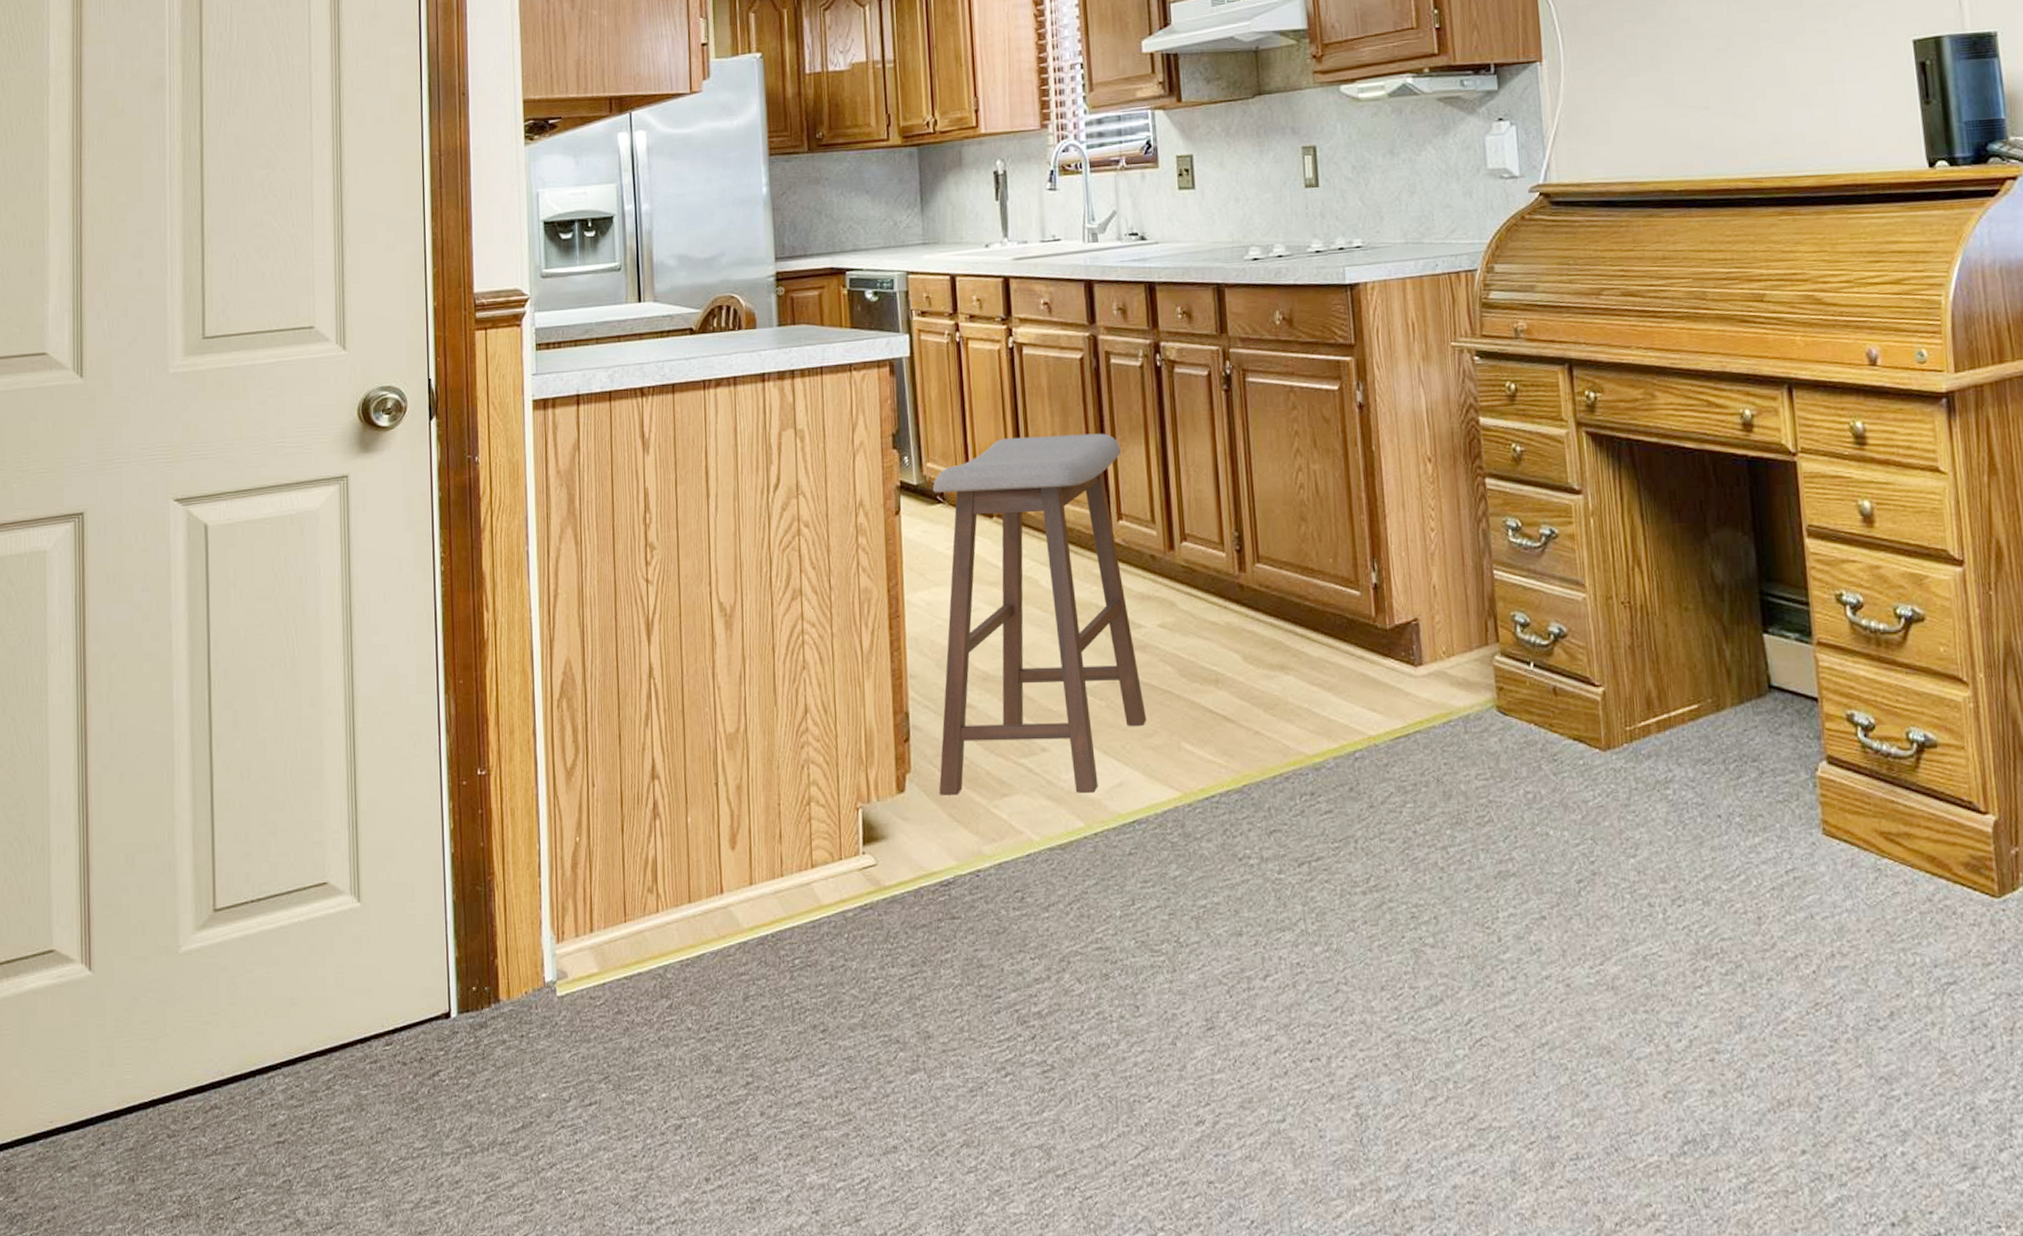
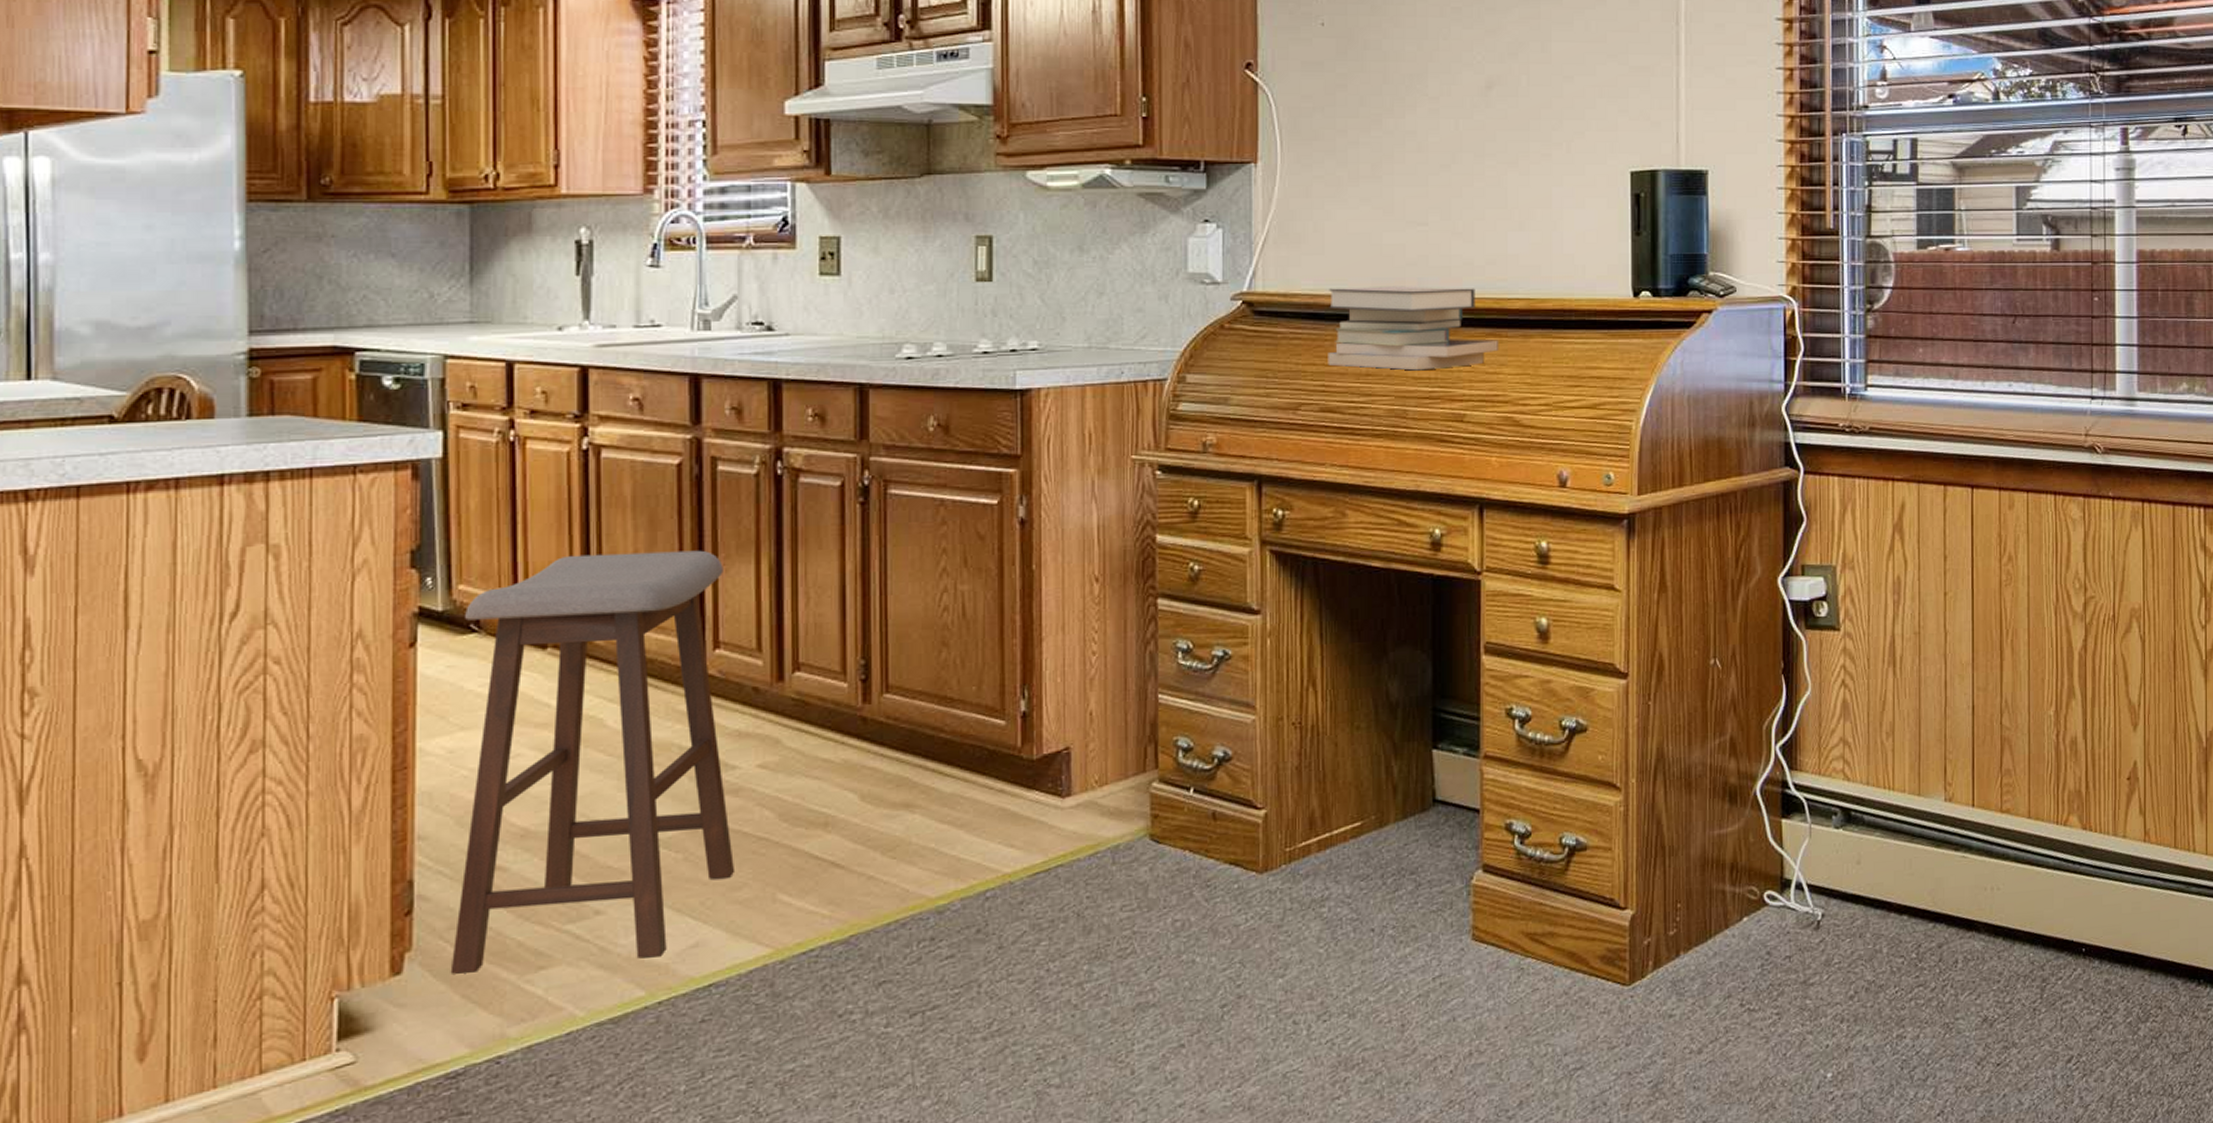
books: none [1620,168,1793,253] -> present [1328,286,1499,371]

